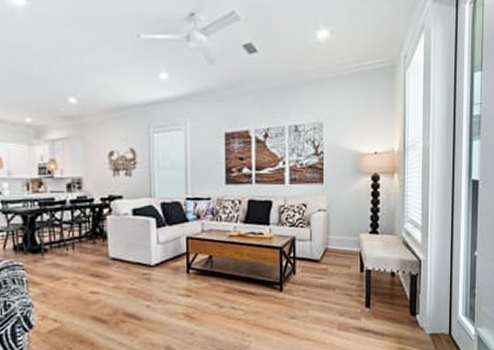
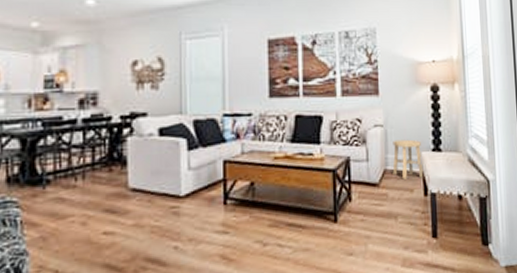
stool: none [333,222,361,257] -> present [392,139,424,180]

